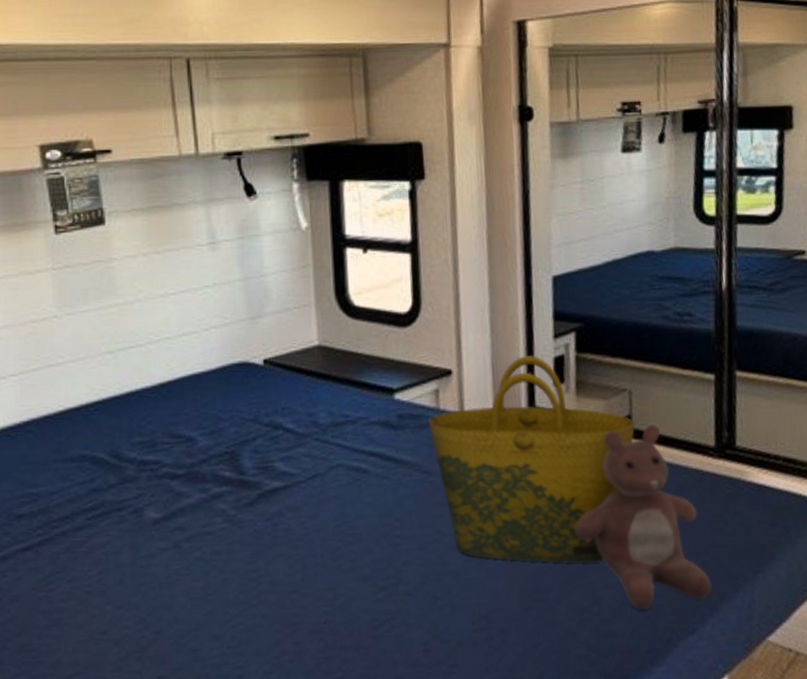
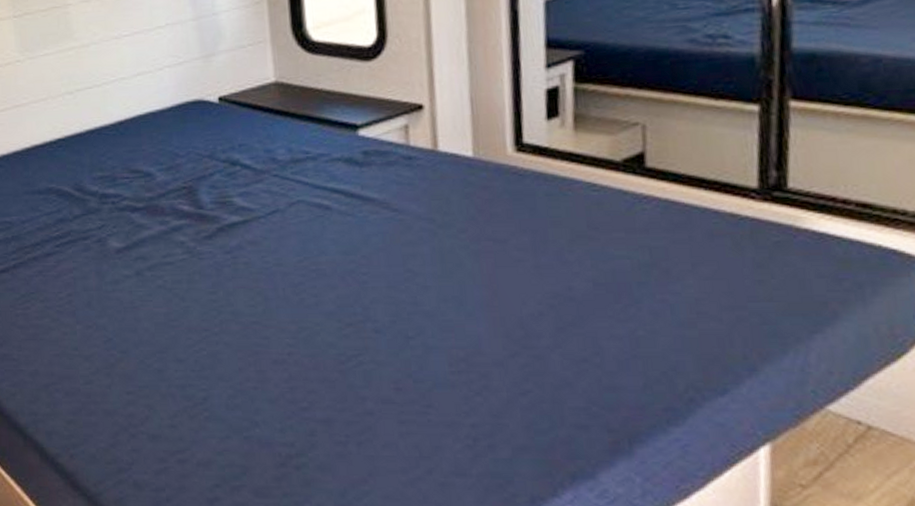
tote bag: present [428,354,635,564] -> none [396,86,650,312]
stuffed animal: present [575,424,712,610] -> none [572,162,750,364]

